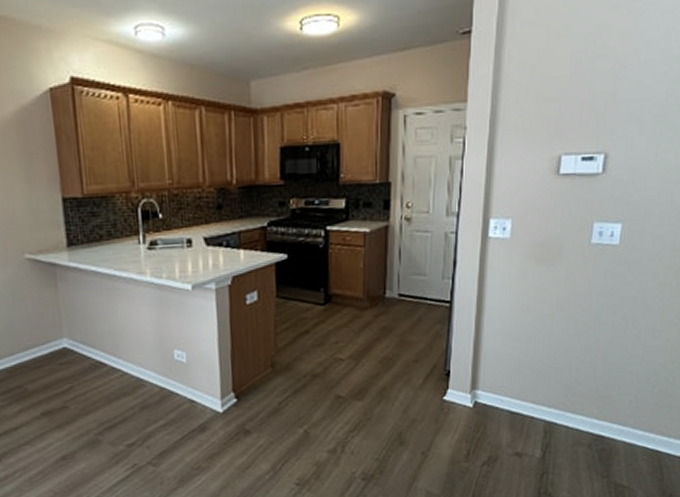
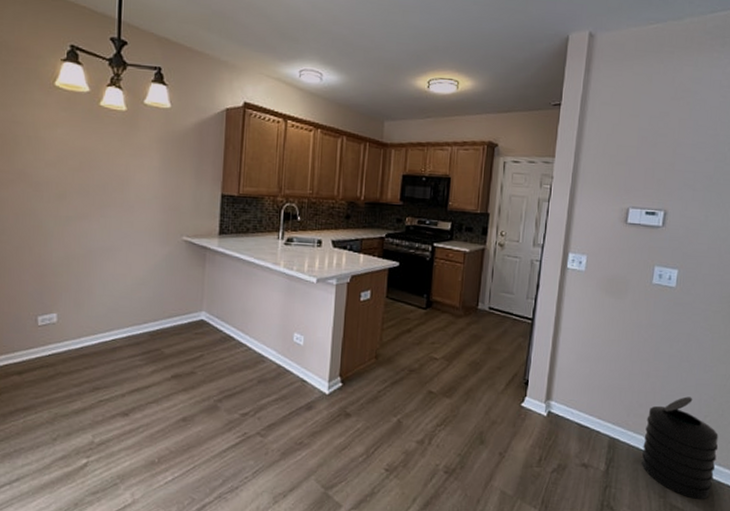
trash can: none [581,367,669,476] -> present [641,396,719,500]

